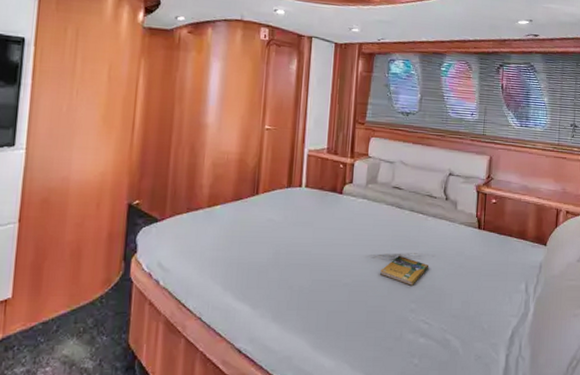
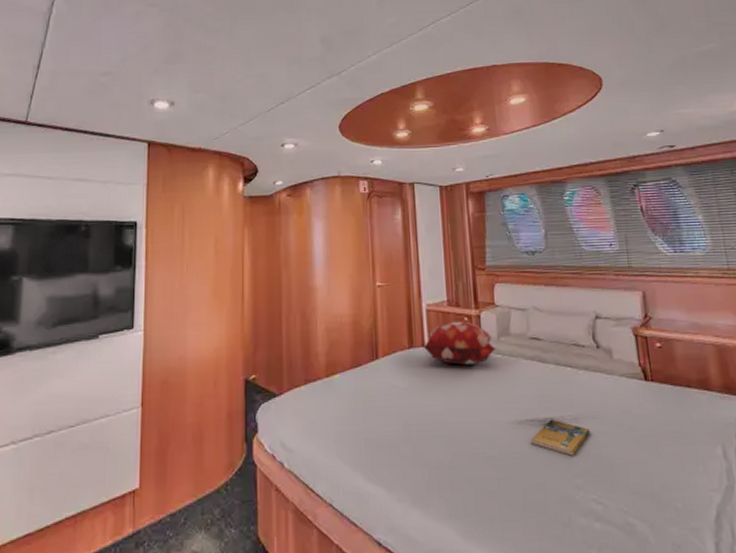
decorative pillow: none [301,167,364,206] -> present [424,321,497,365]

